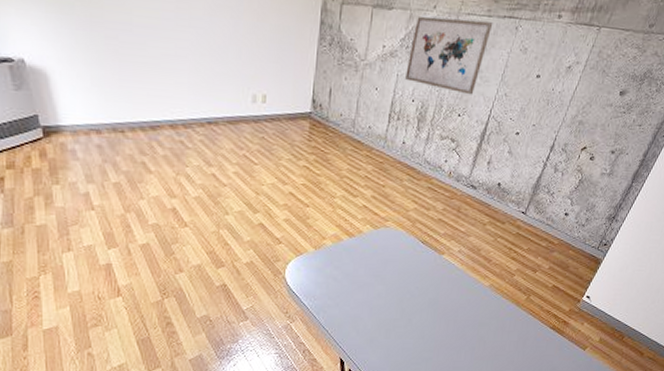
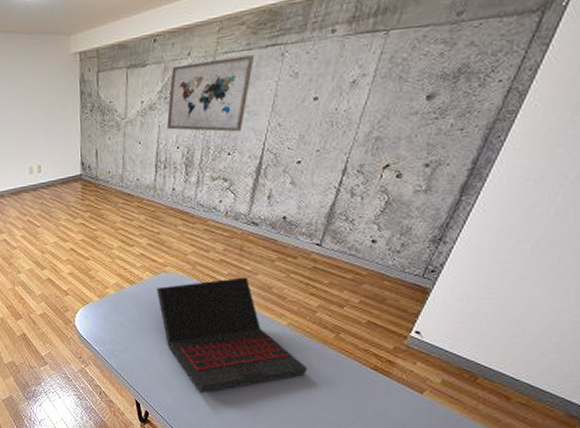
laptop: none [374,237,501,350] -> present [157,277,308,392]

